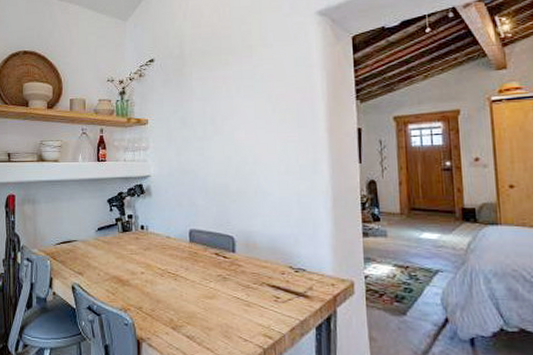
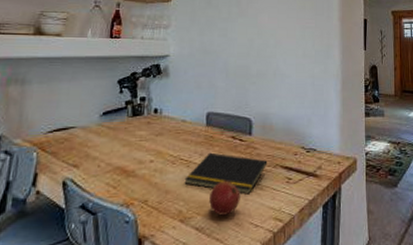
notepad: none [173,267,253,310] -> present [184,152,268,194]
fruit: none [197,295,228,327] -> present [209,181,241,216]

